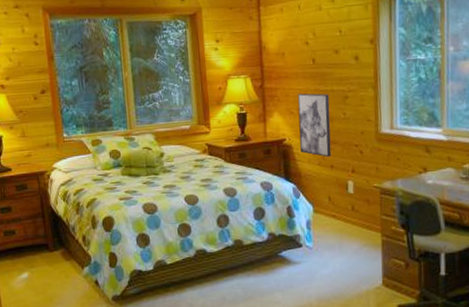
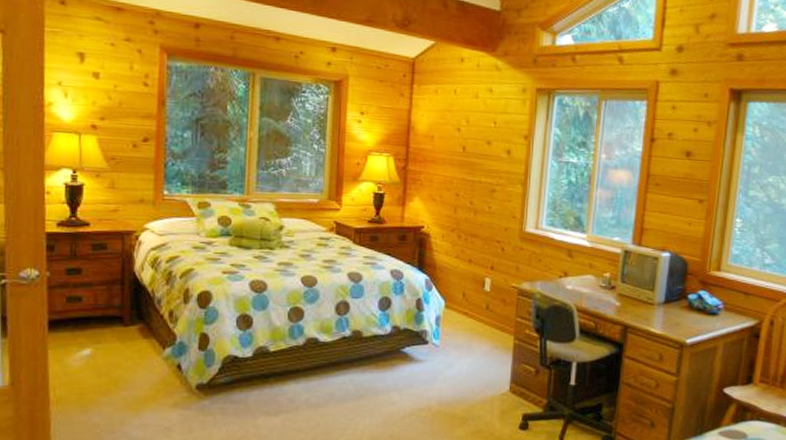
wall art: present [297,93,332,157] -> none [438,180,476,251]

